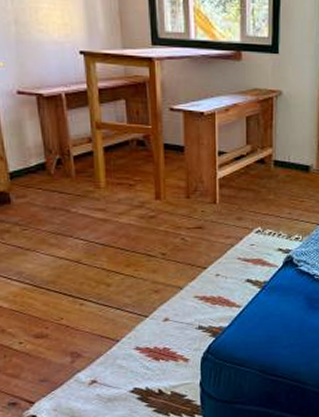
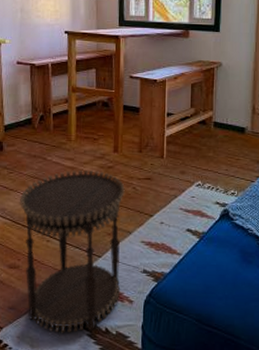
side table: none [39,222,174,401] -> present [19,170,125,333]

